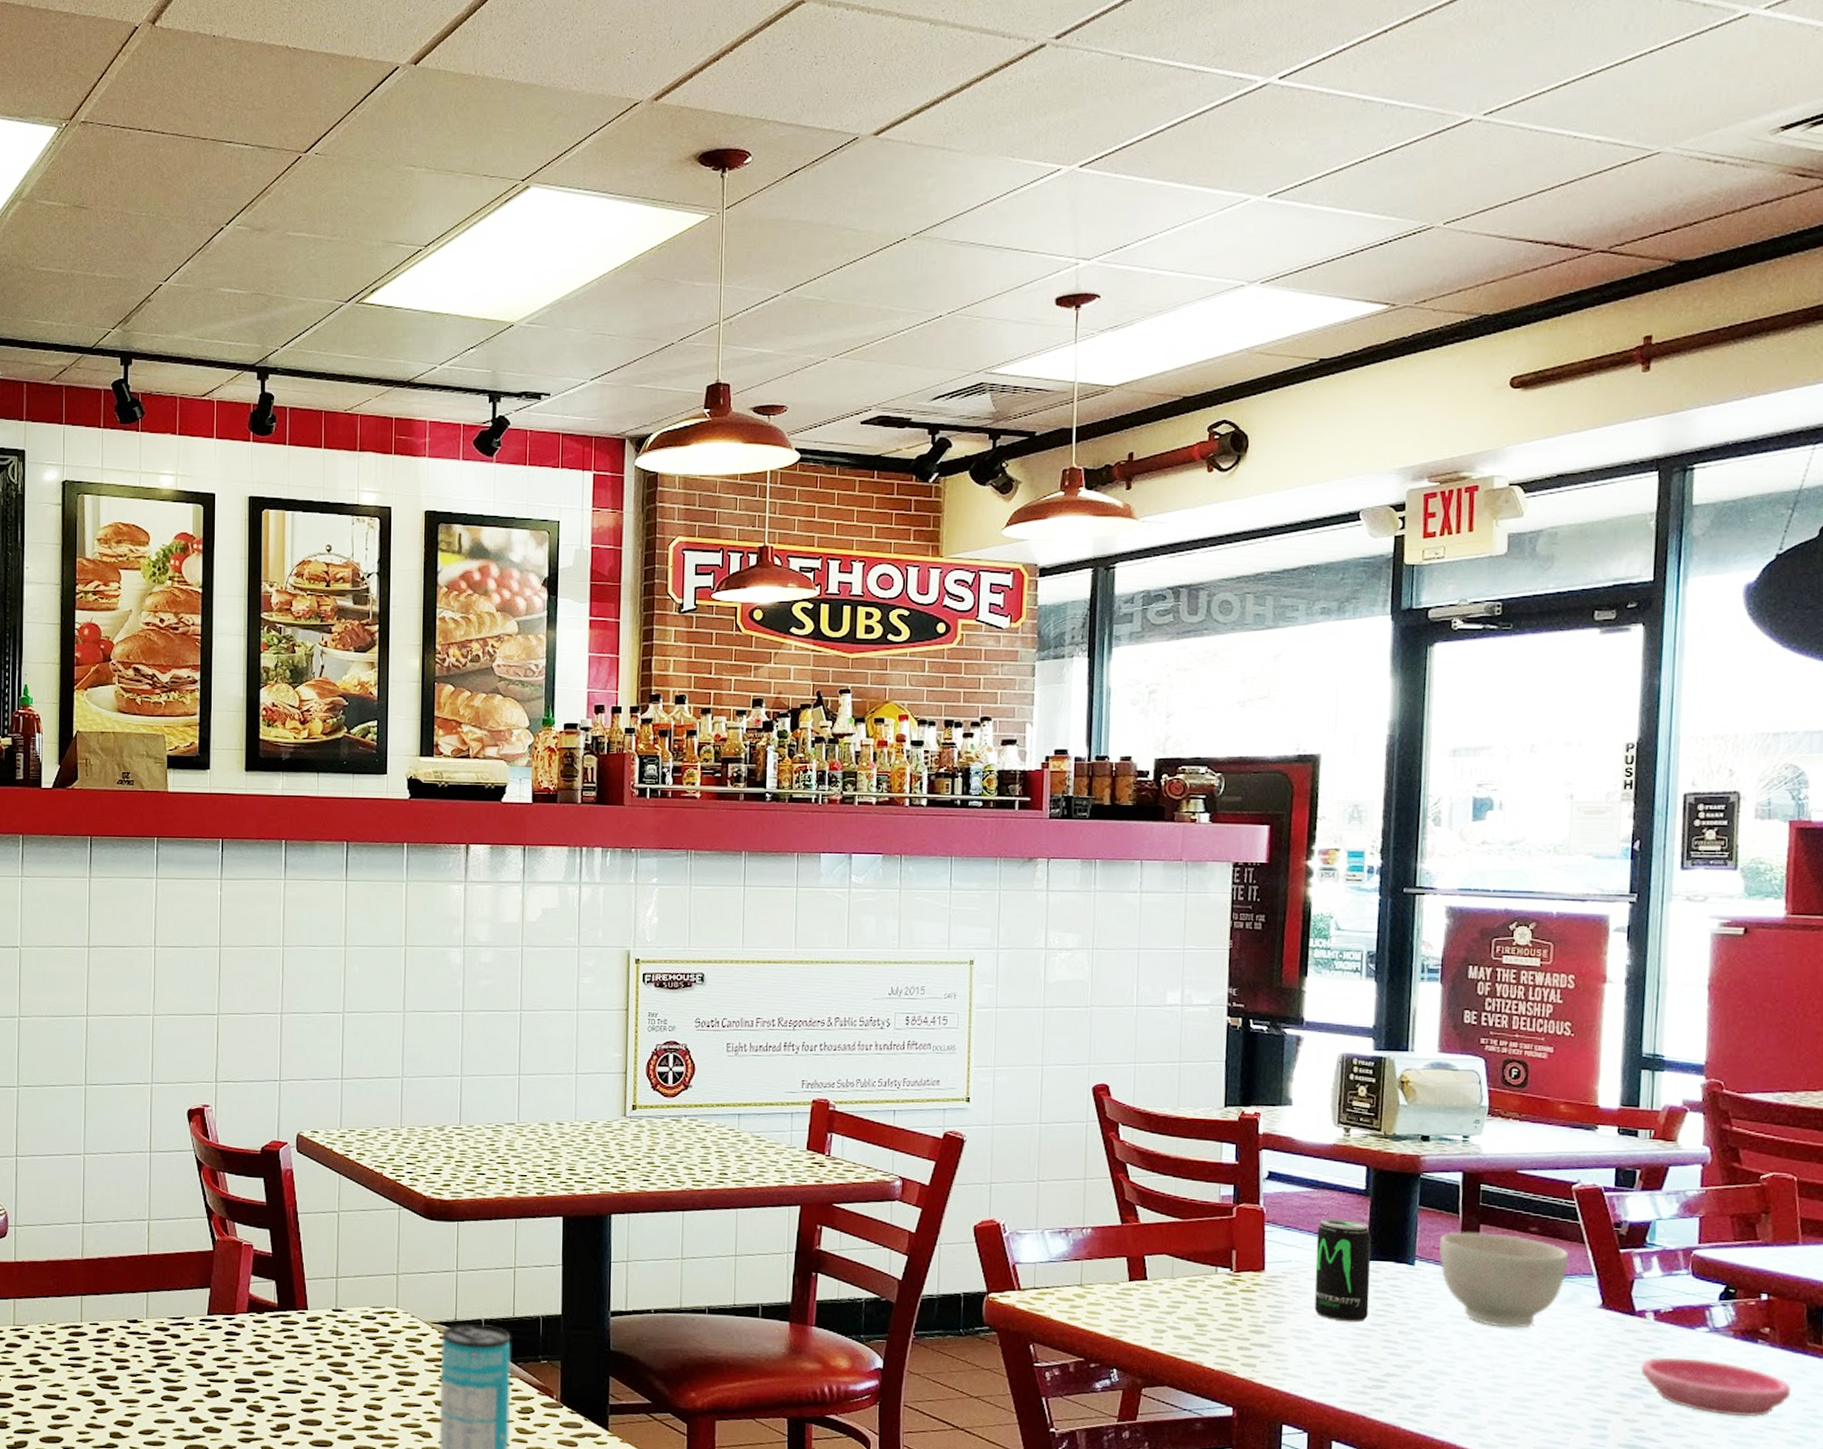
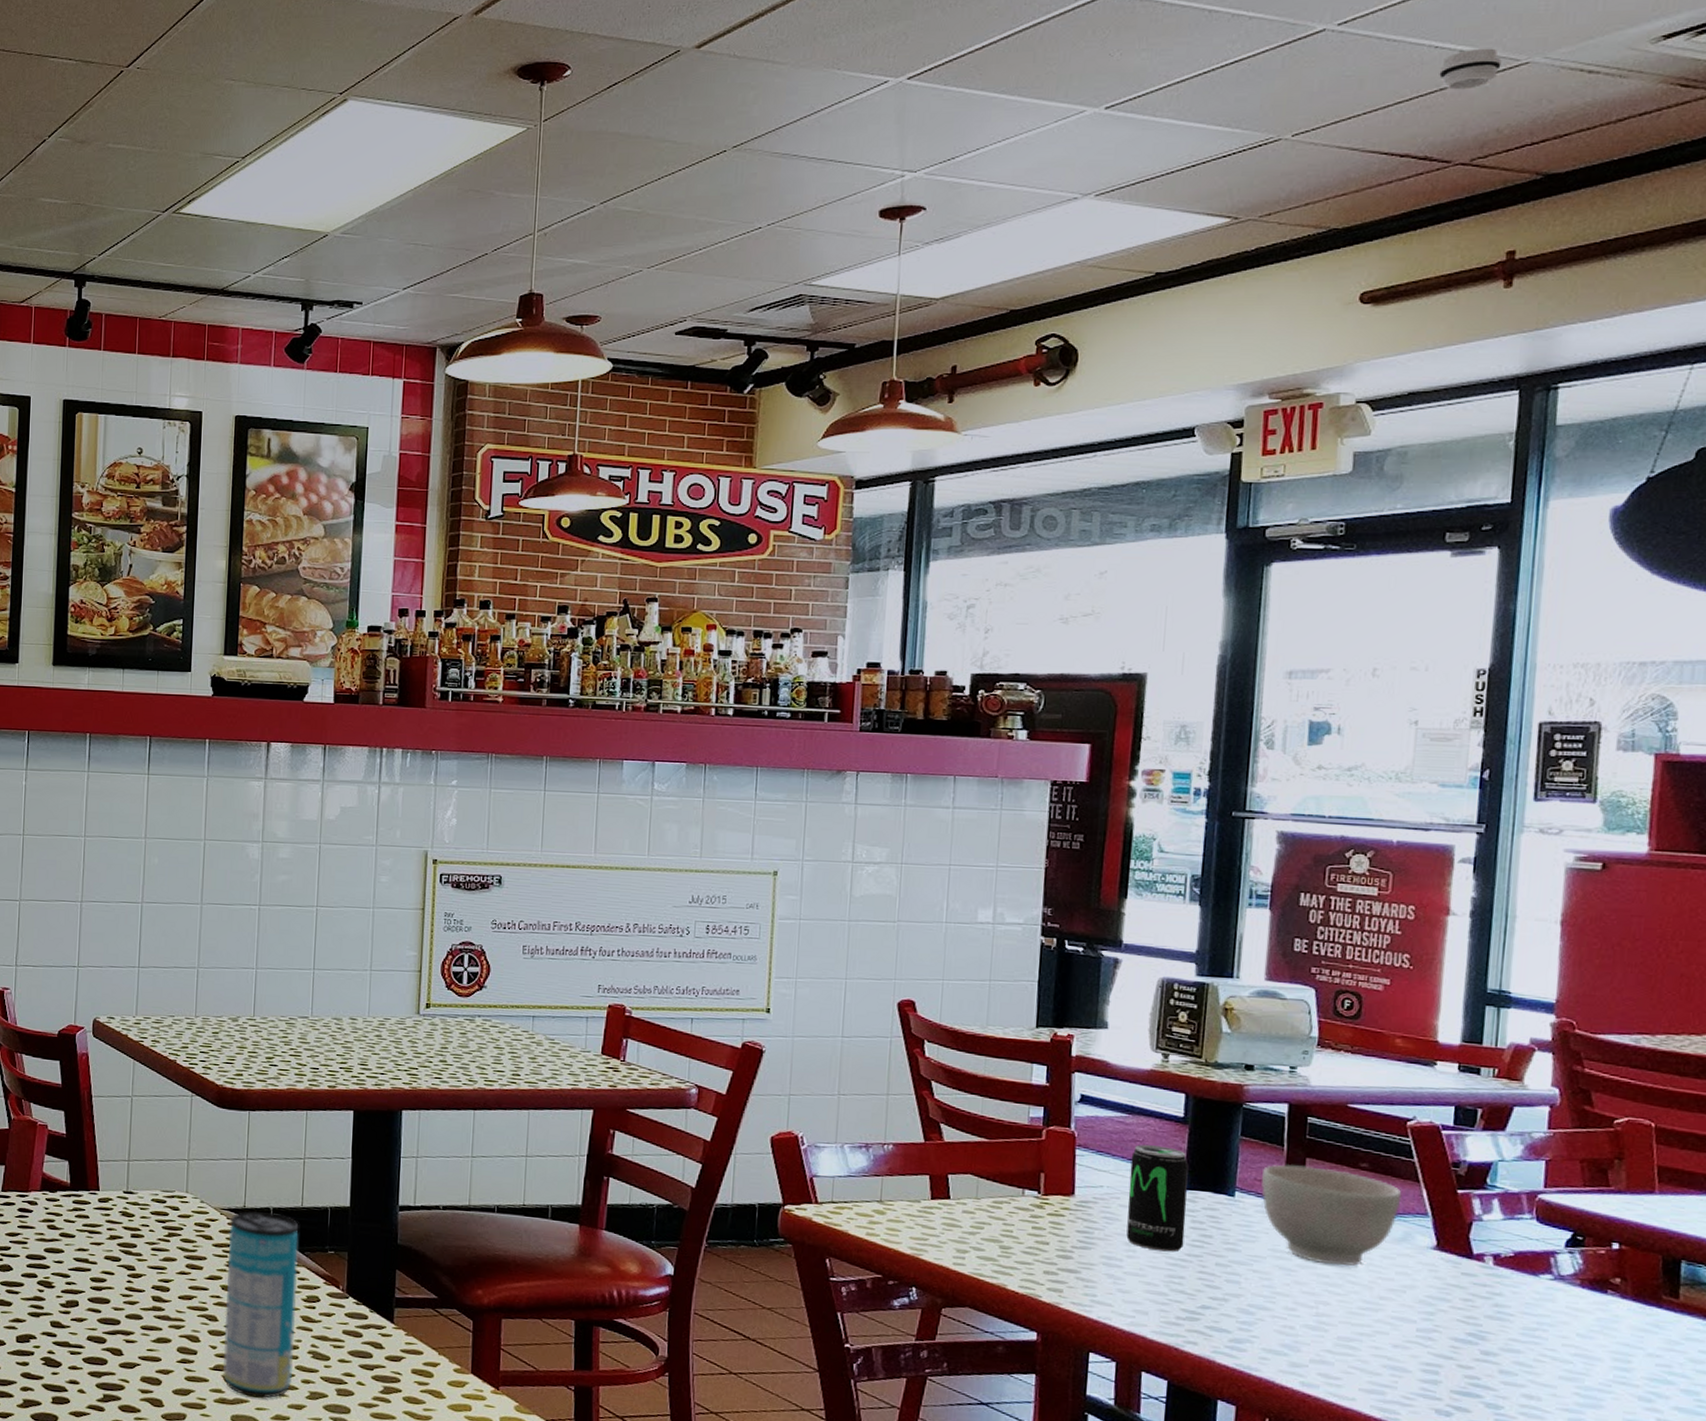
smoke detector: none [1578,138,1635,179] -> present [1439,48,1502,90]
saucer: present [1640,1357,1791,1416] -> none [1477,1303,1643,1370]

